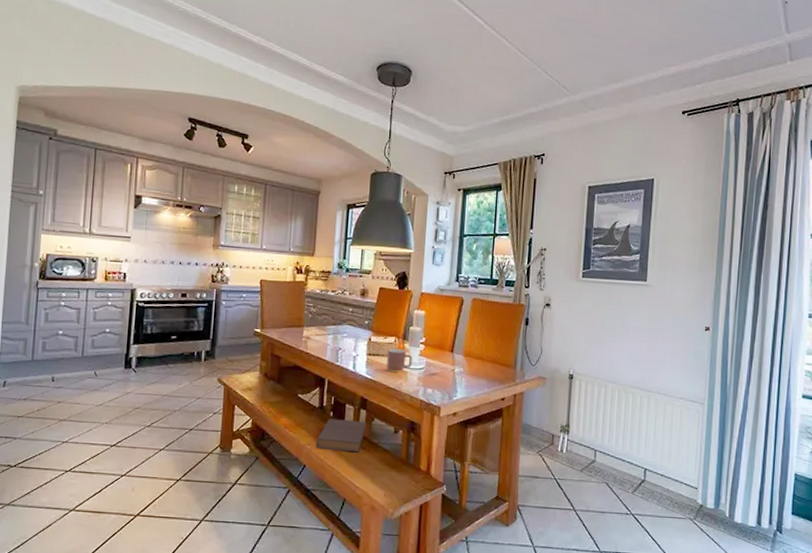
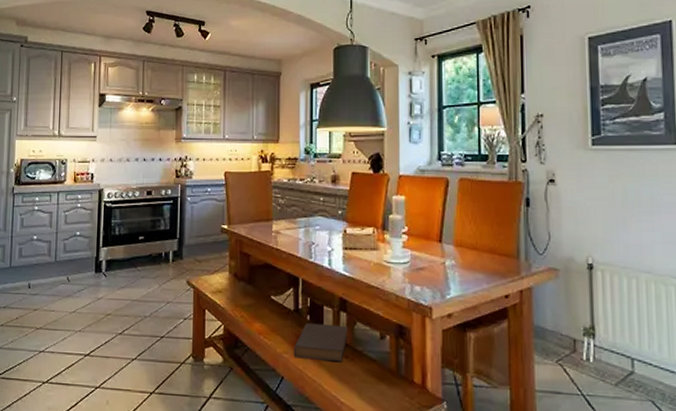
mug: present [386,348,412,372] -> none [365,240,395,268]

